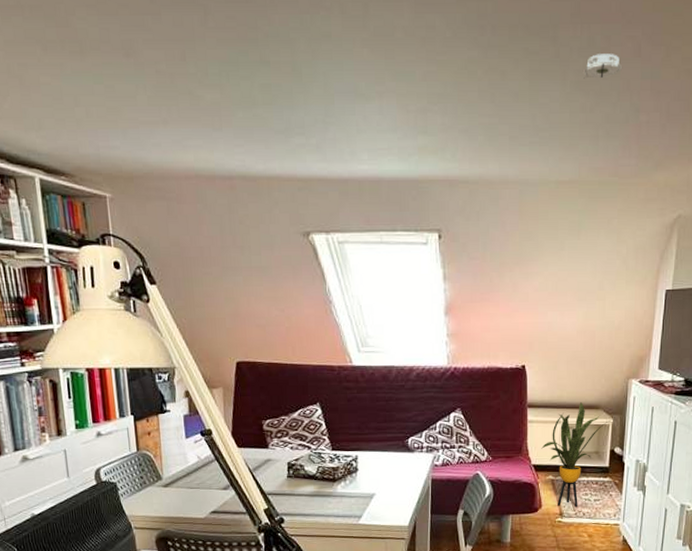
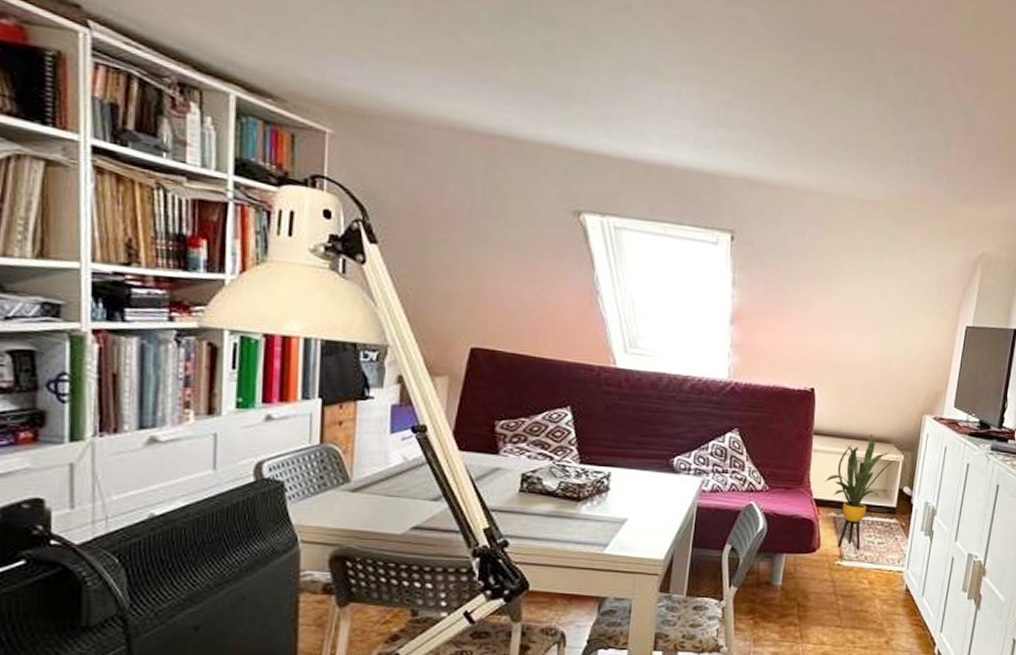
smoke detector: present [582,54,623,79] -> none [897,81,938,106]

